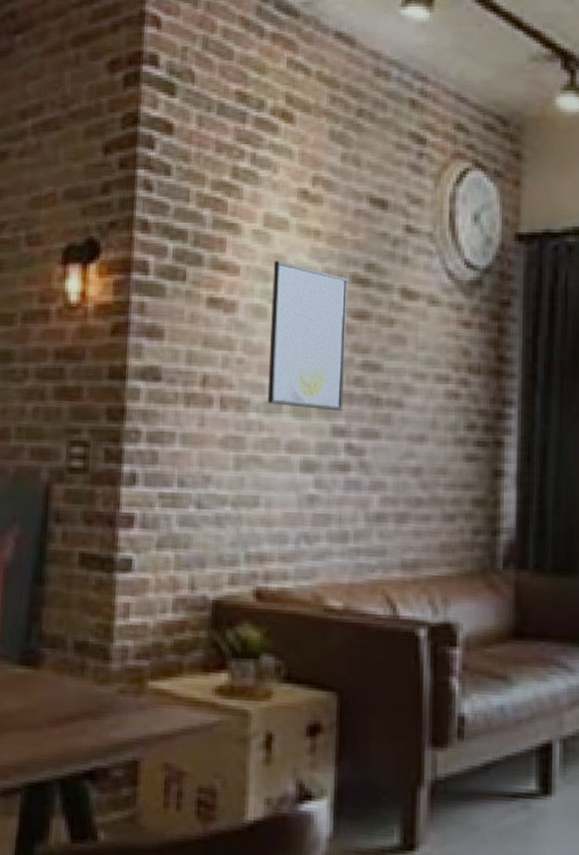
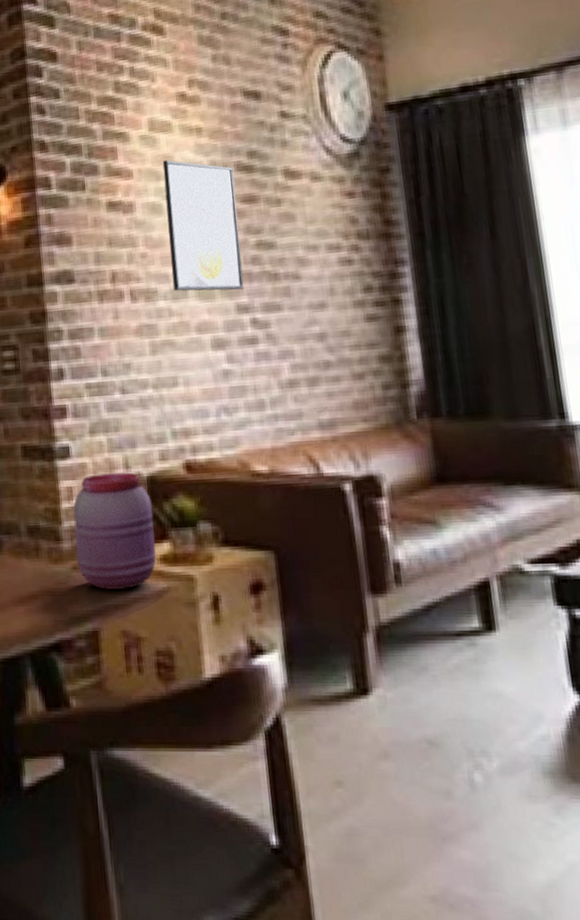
jar: none [124,592,215,720] -> present [73,472,156,591]

